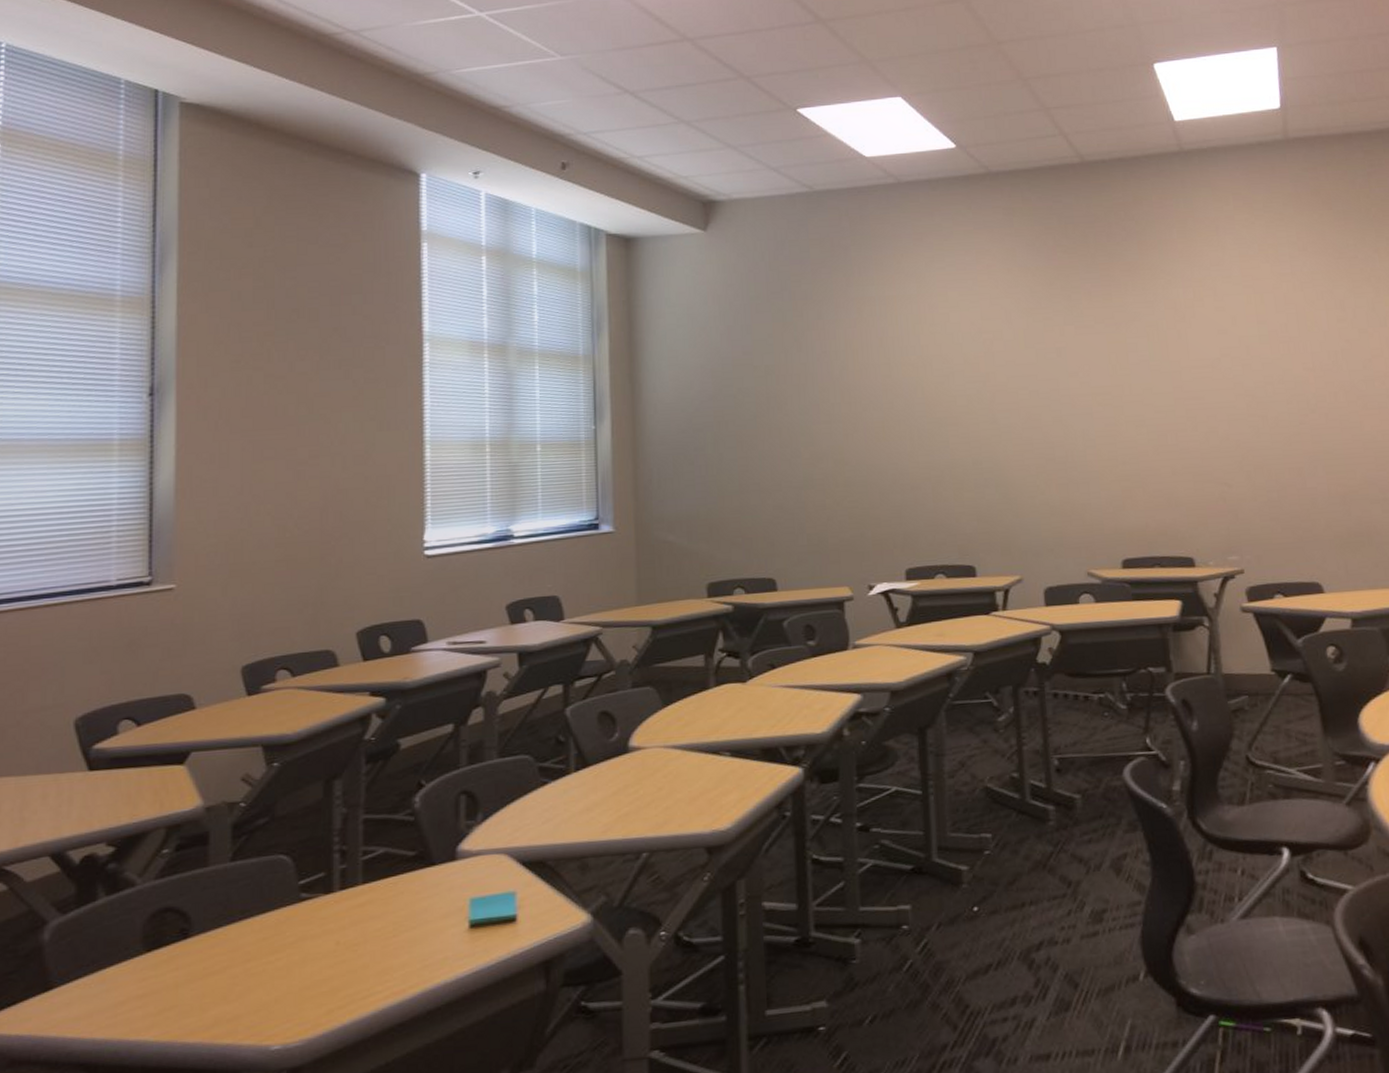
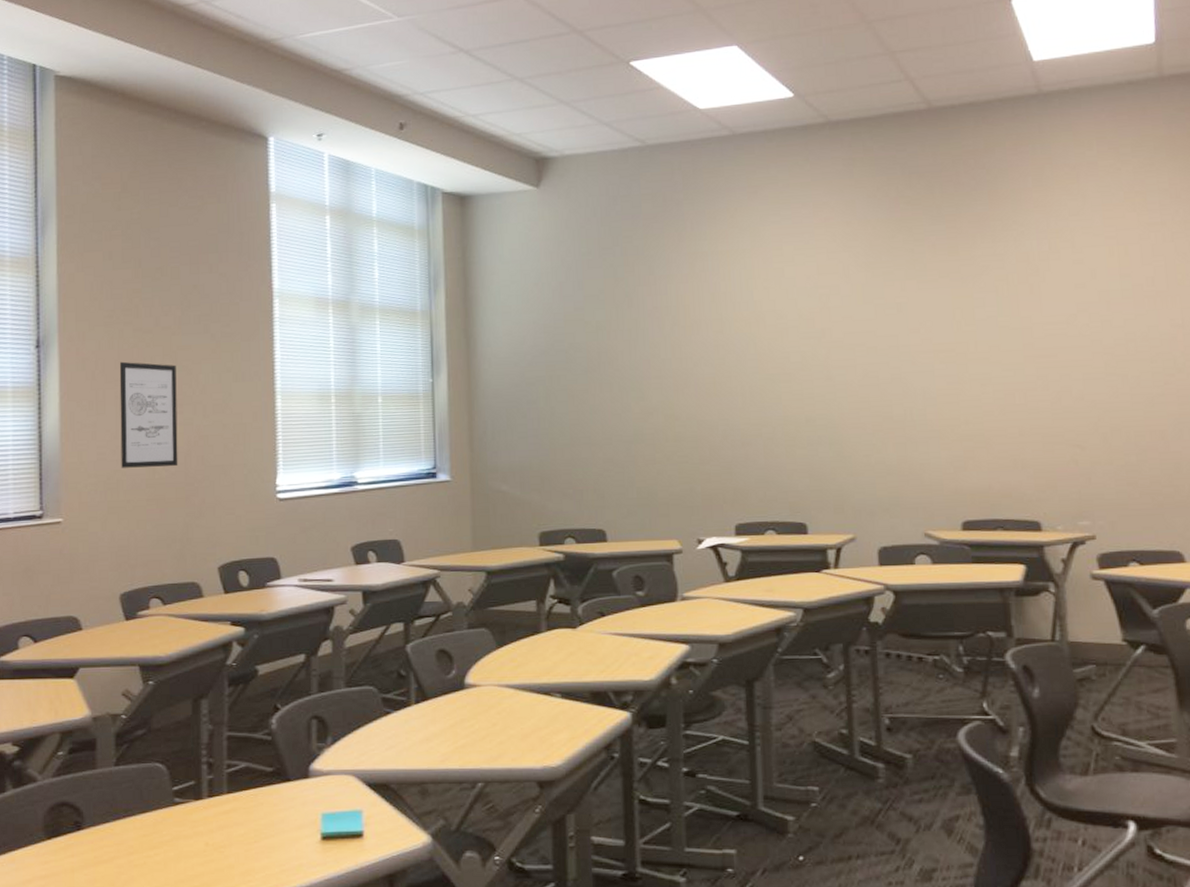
wall art: none [246,410,313,527] -> present [119,361,178,468]

